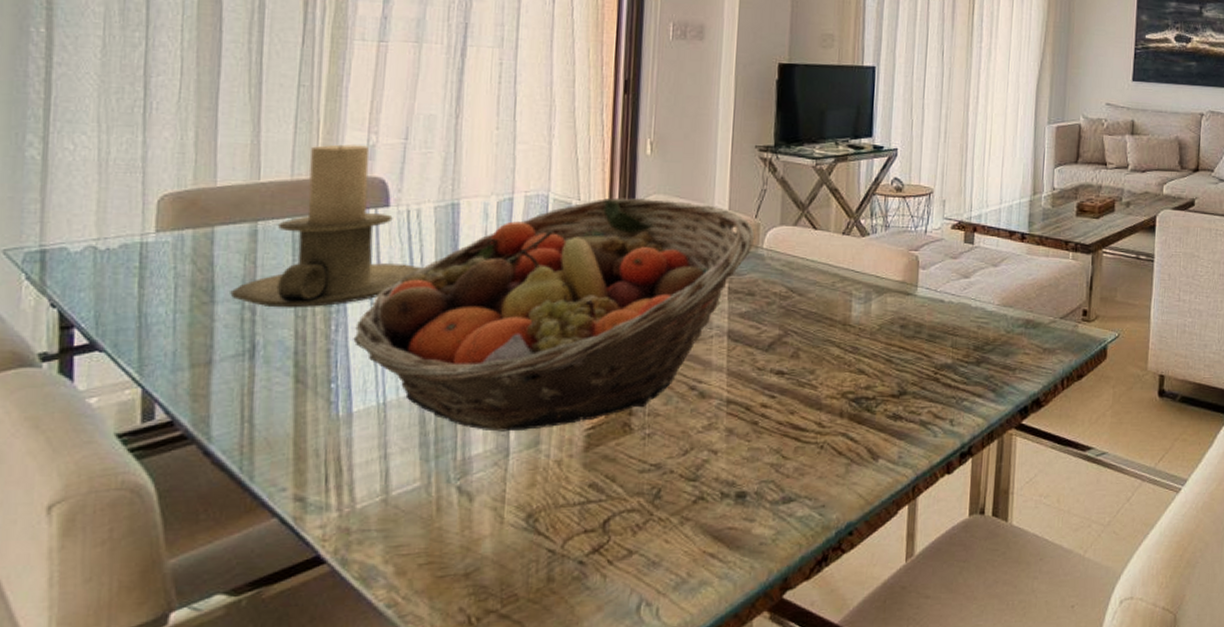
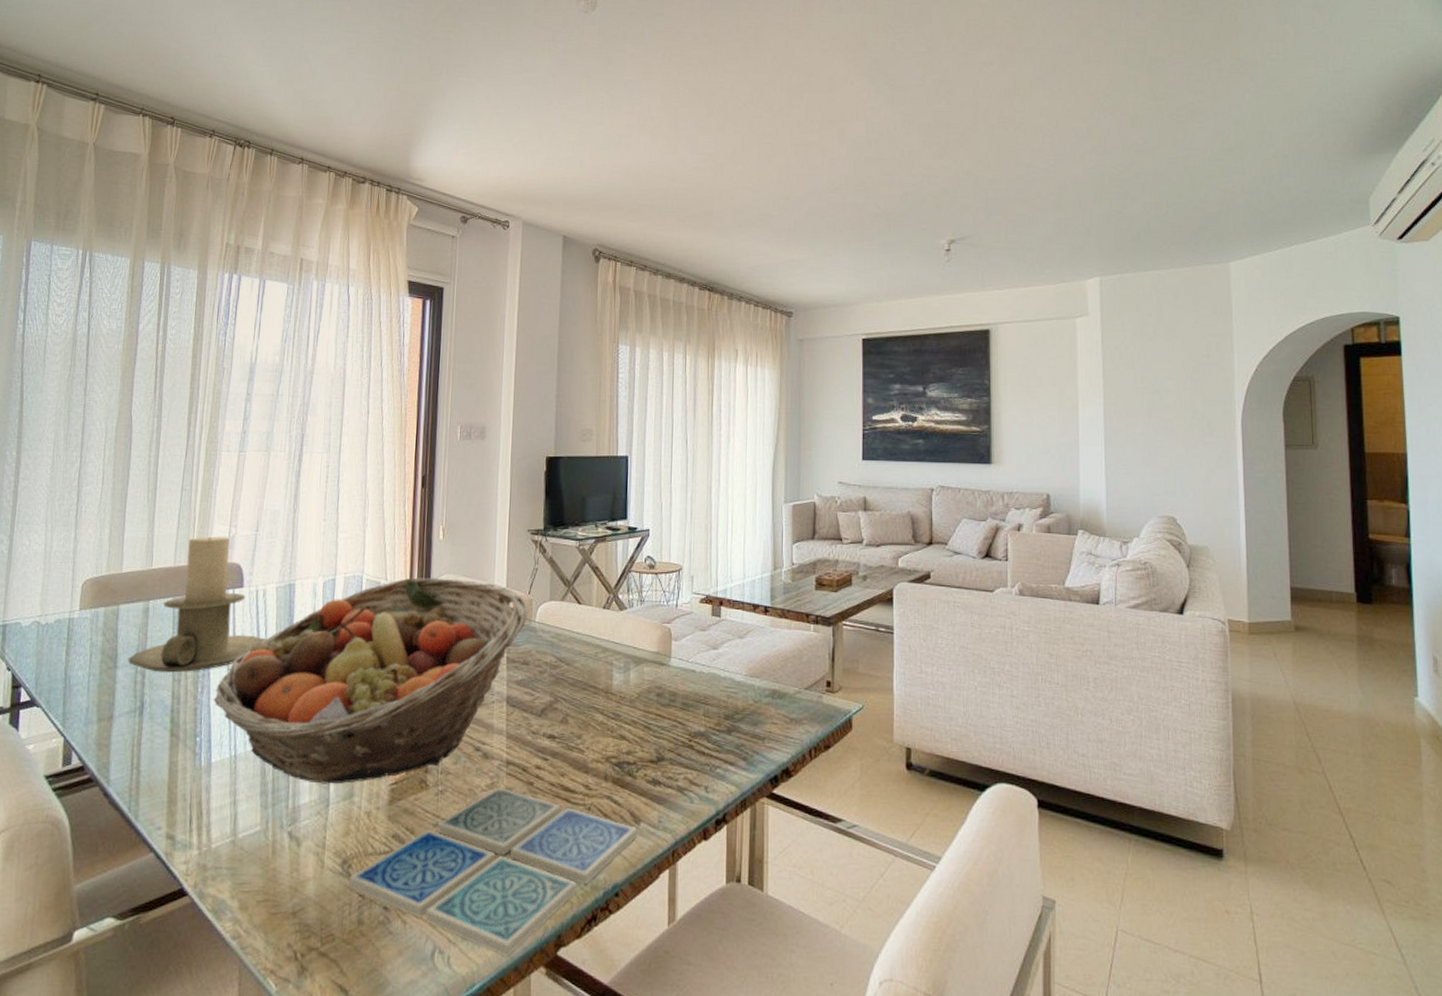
drink coaster: none [535,428,876,604] -> present [348,787,638,956]

